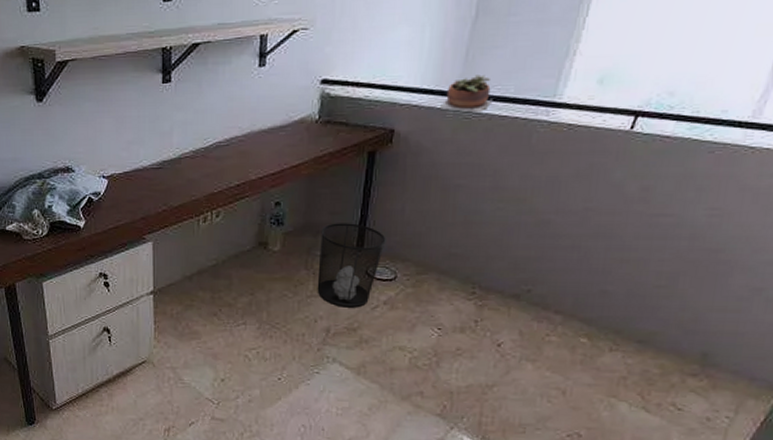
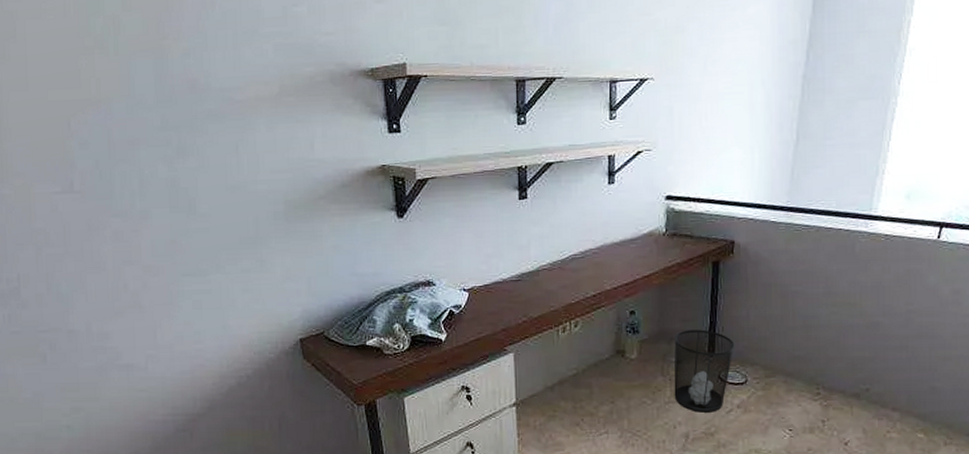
succulent plant: present [439,74,493,113] -> none [772,191,819,226]

